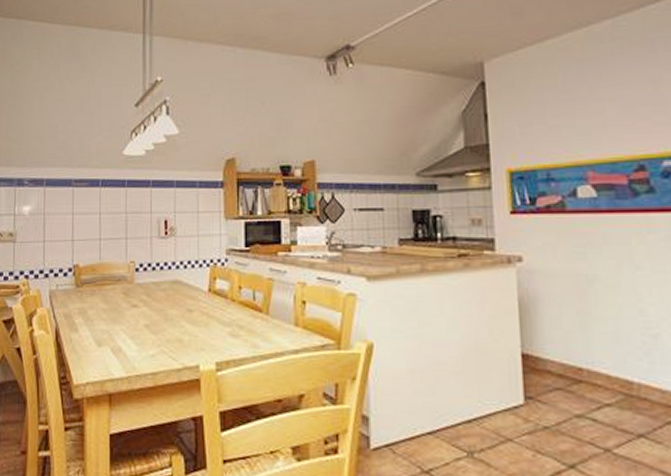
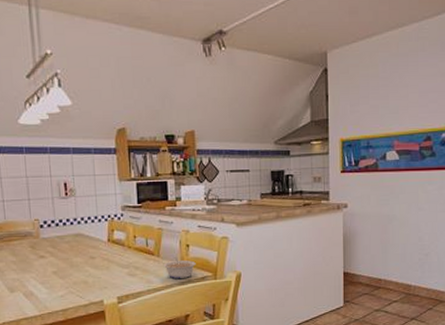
legume: none [272,316,314,345] -> present [163,257,196,279]

